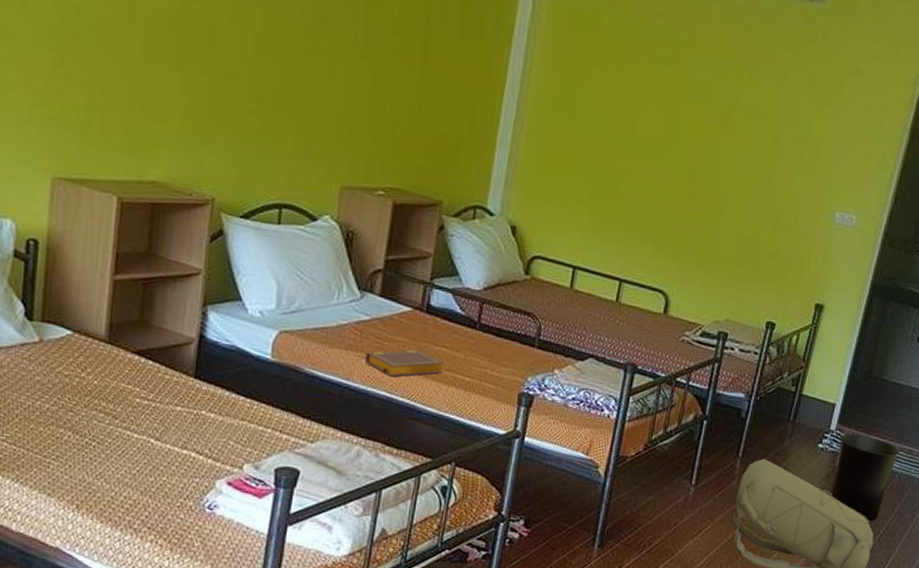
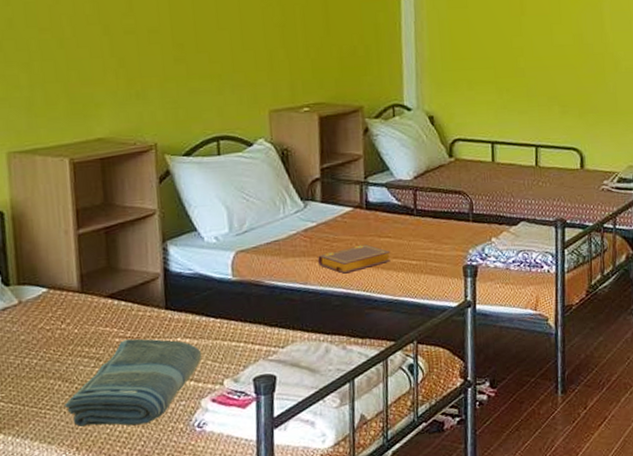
towel: none [71,402,226,494] -> present [65,338,202,427]

